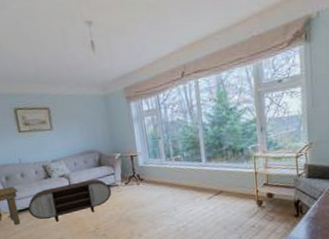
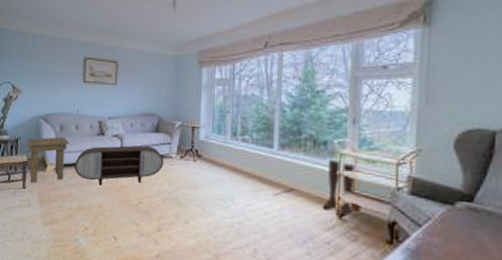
boots: none [245,162,268,204] -> present [322,159,355,216]

